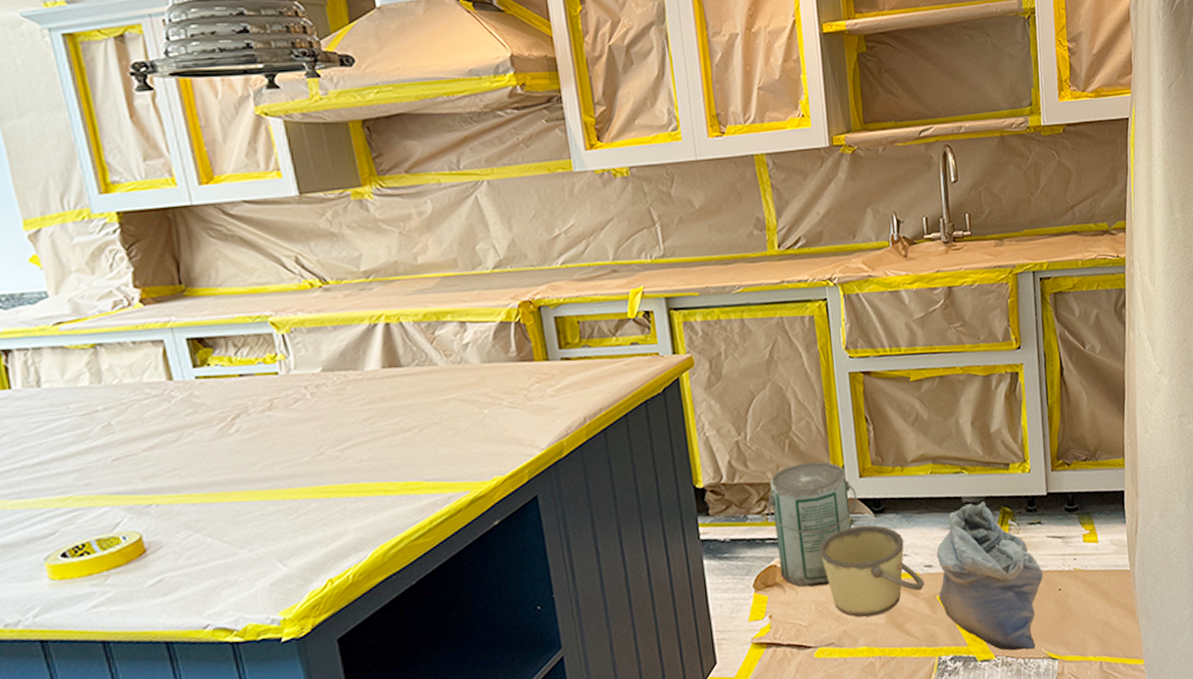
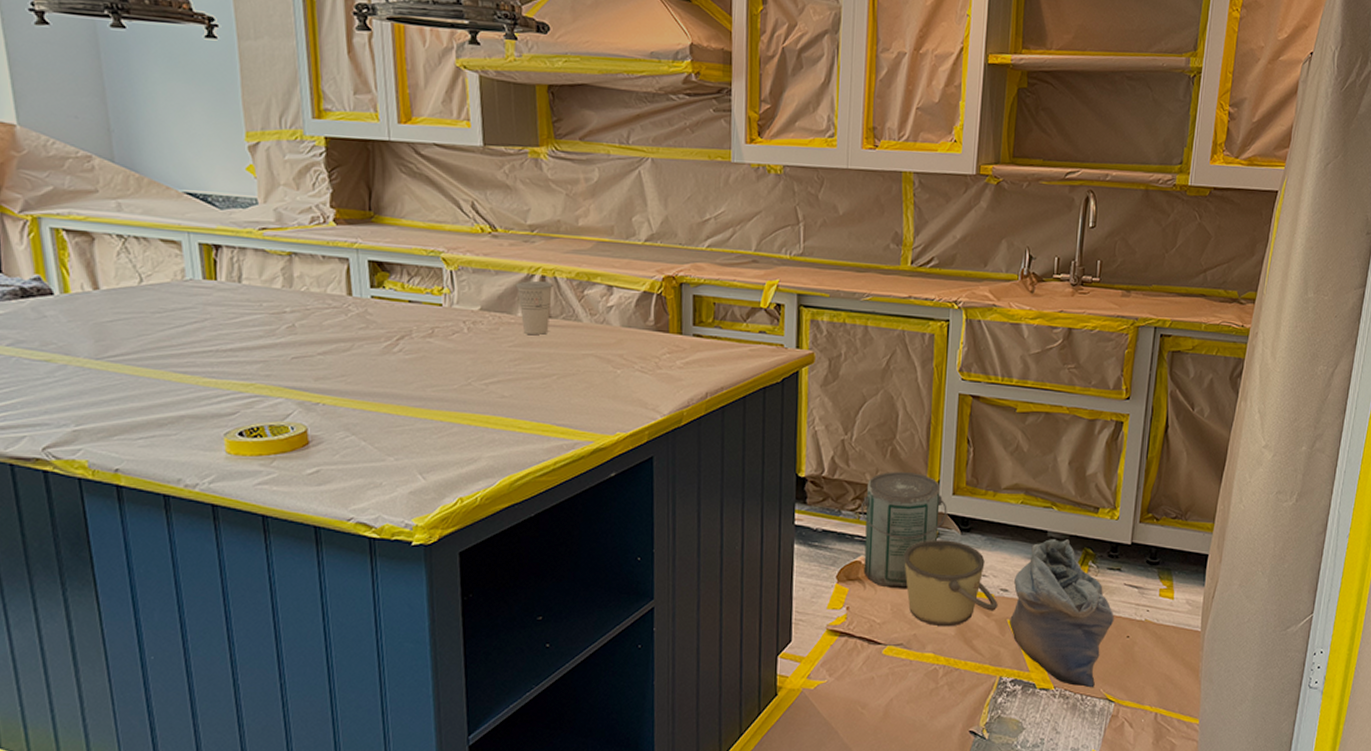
cup: none [357,328,402,389] -> present [515,280,554,335]

